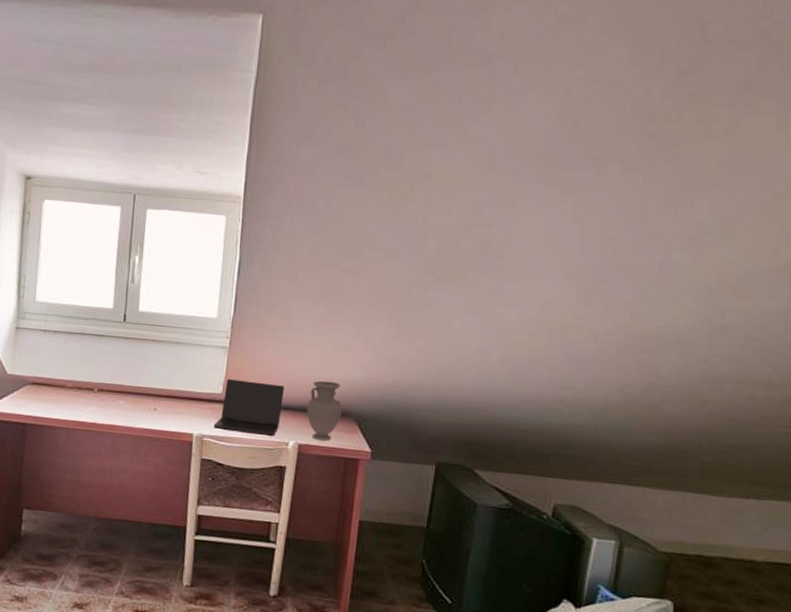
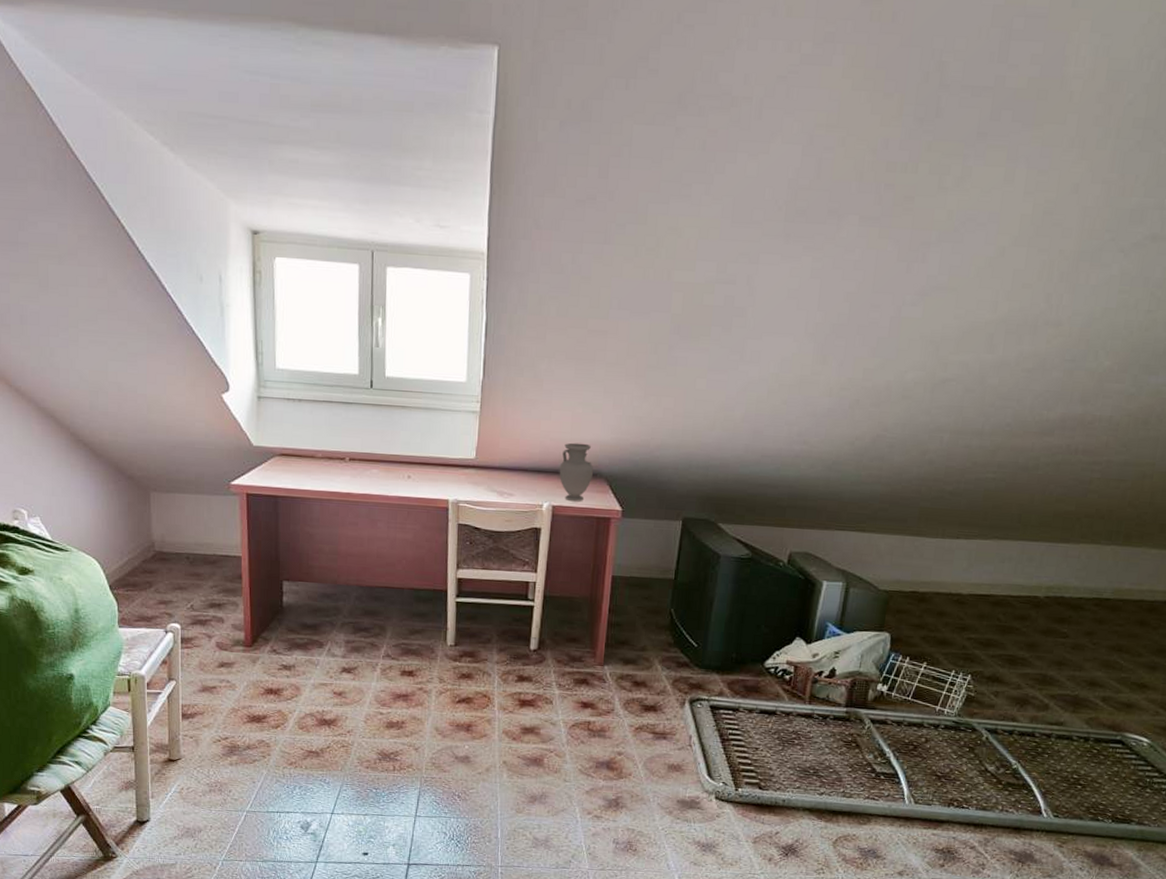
laptop: present [213,379,285,436] -> none [468,444,537,499]

